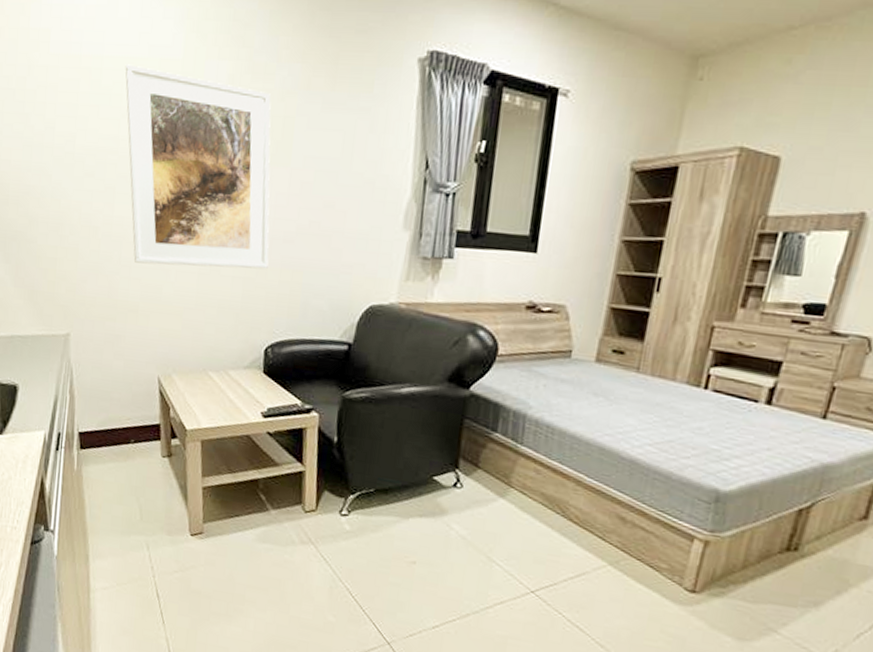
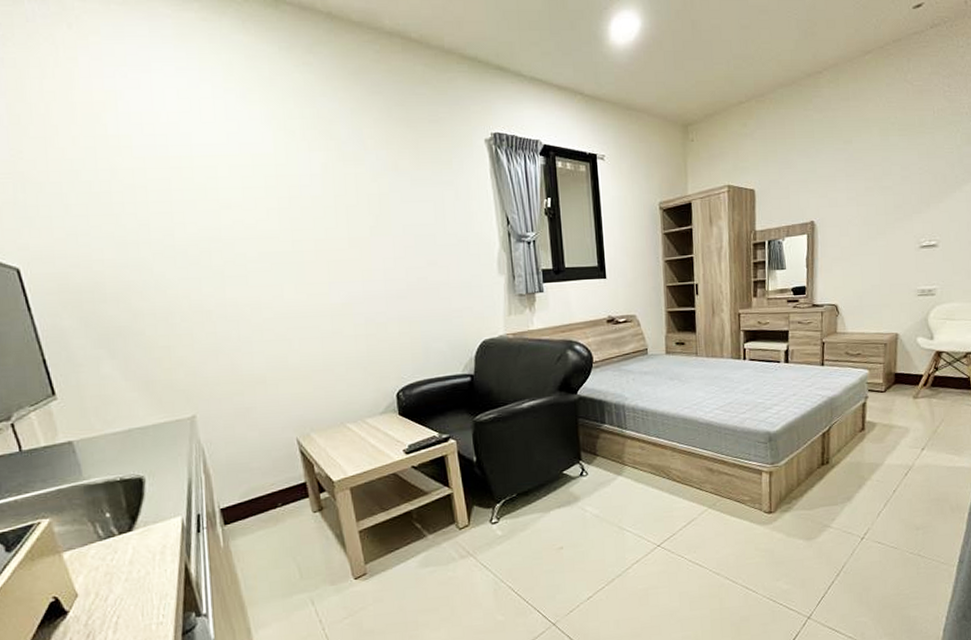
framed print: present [125,64,271,270] -> none [217,161,387,338]

